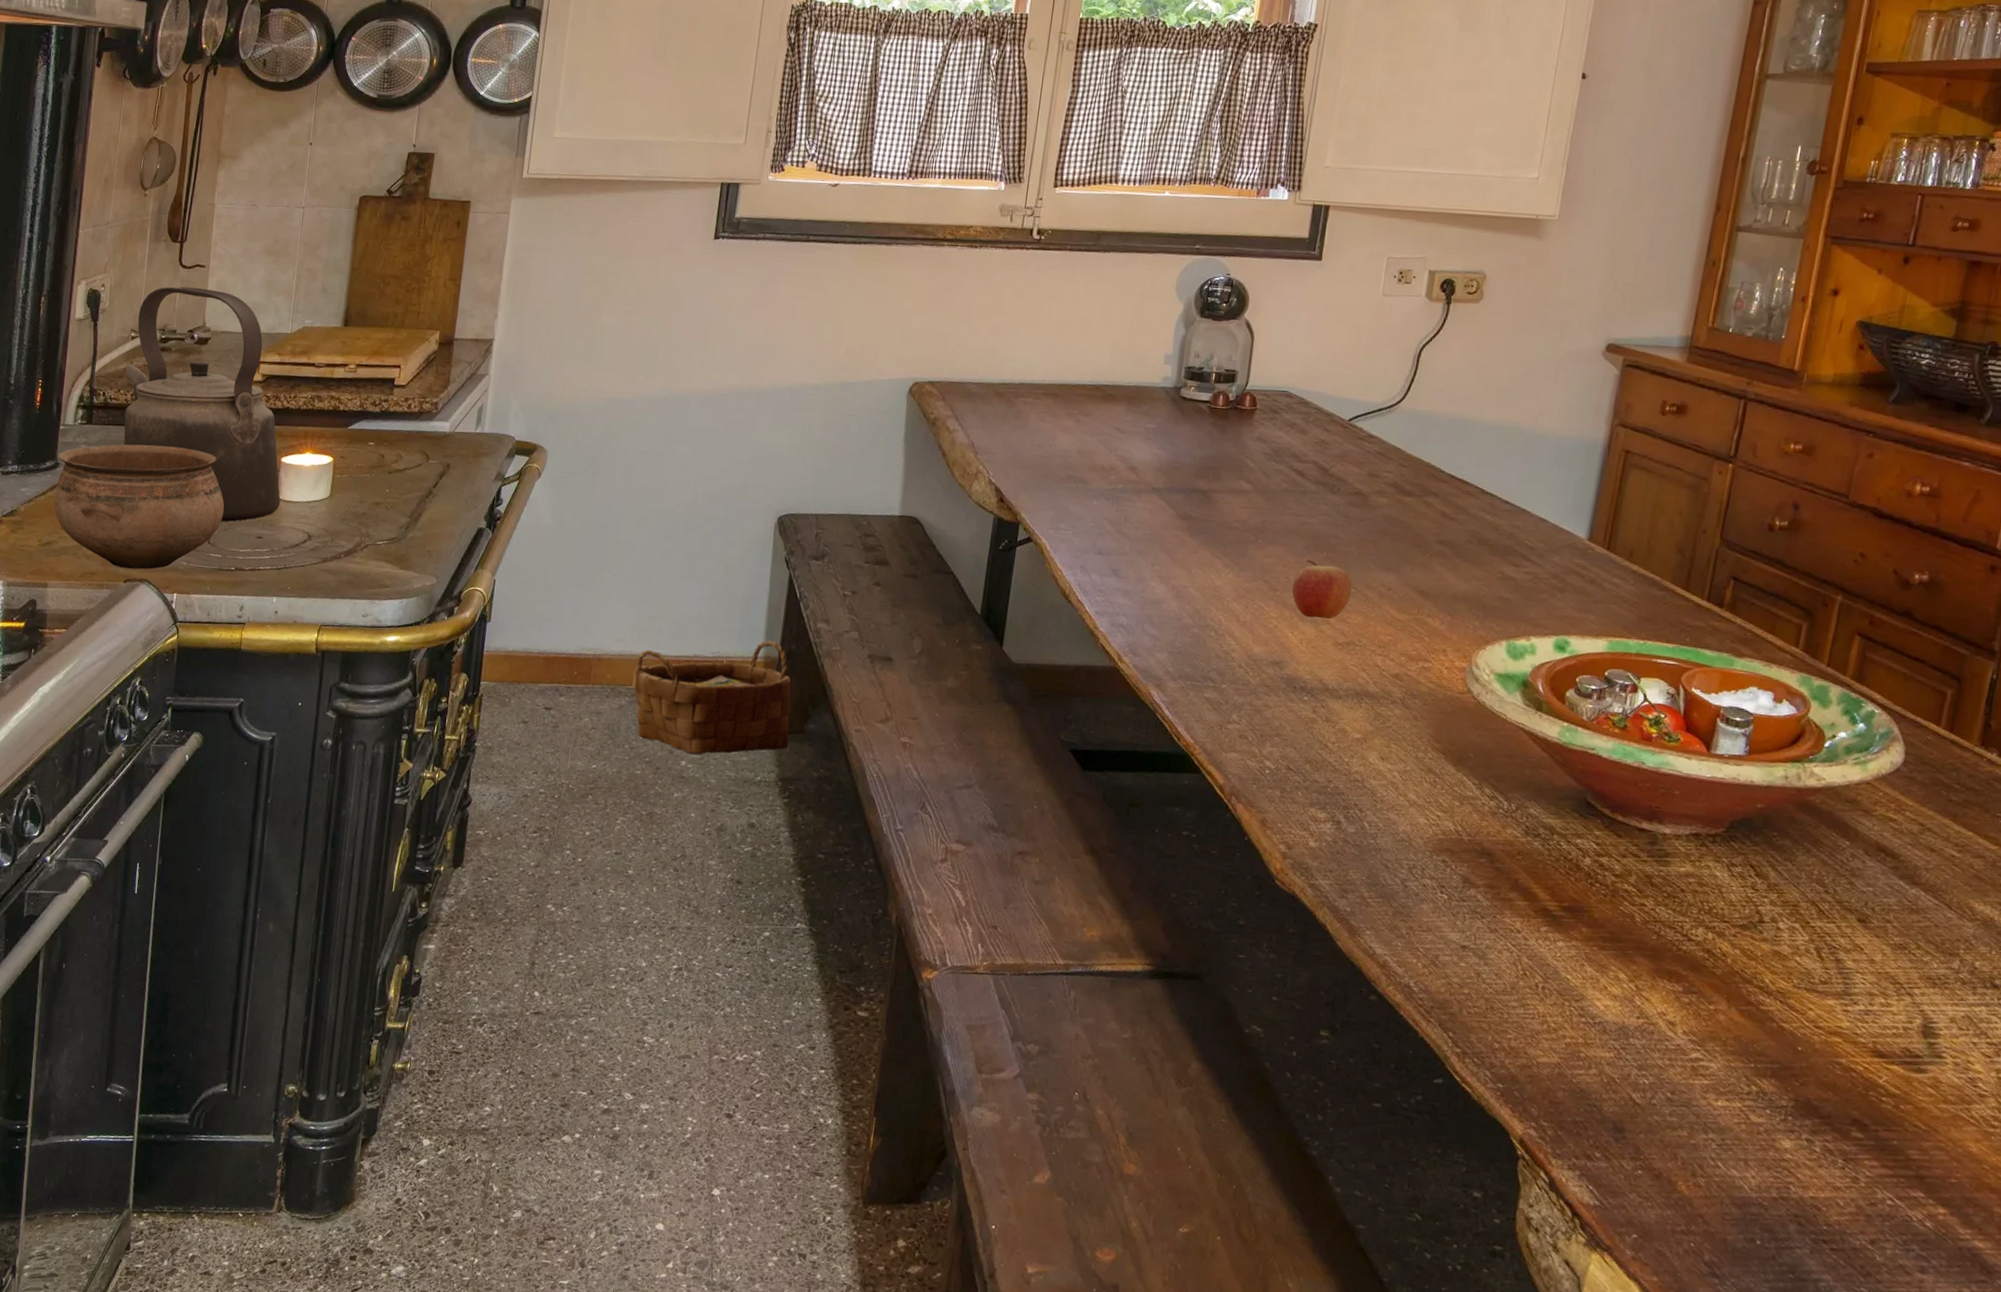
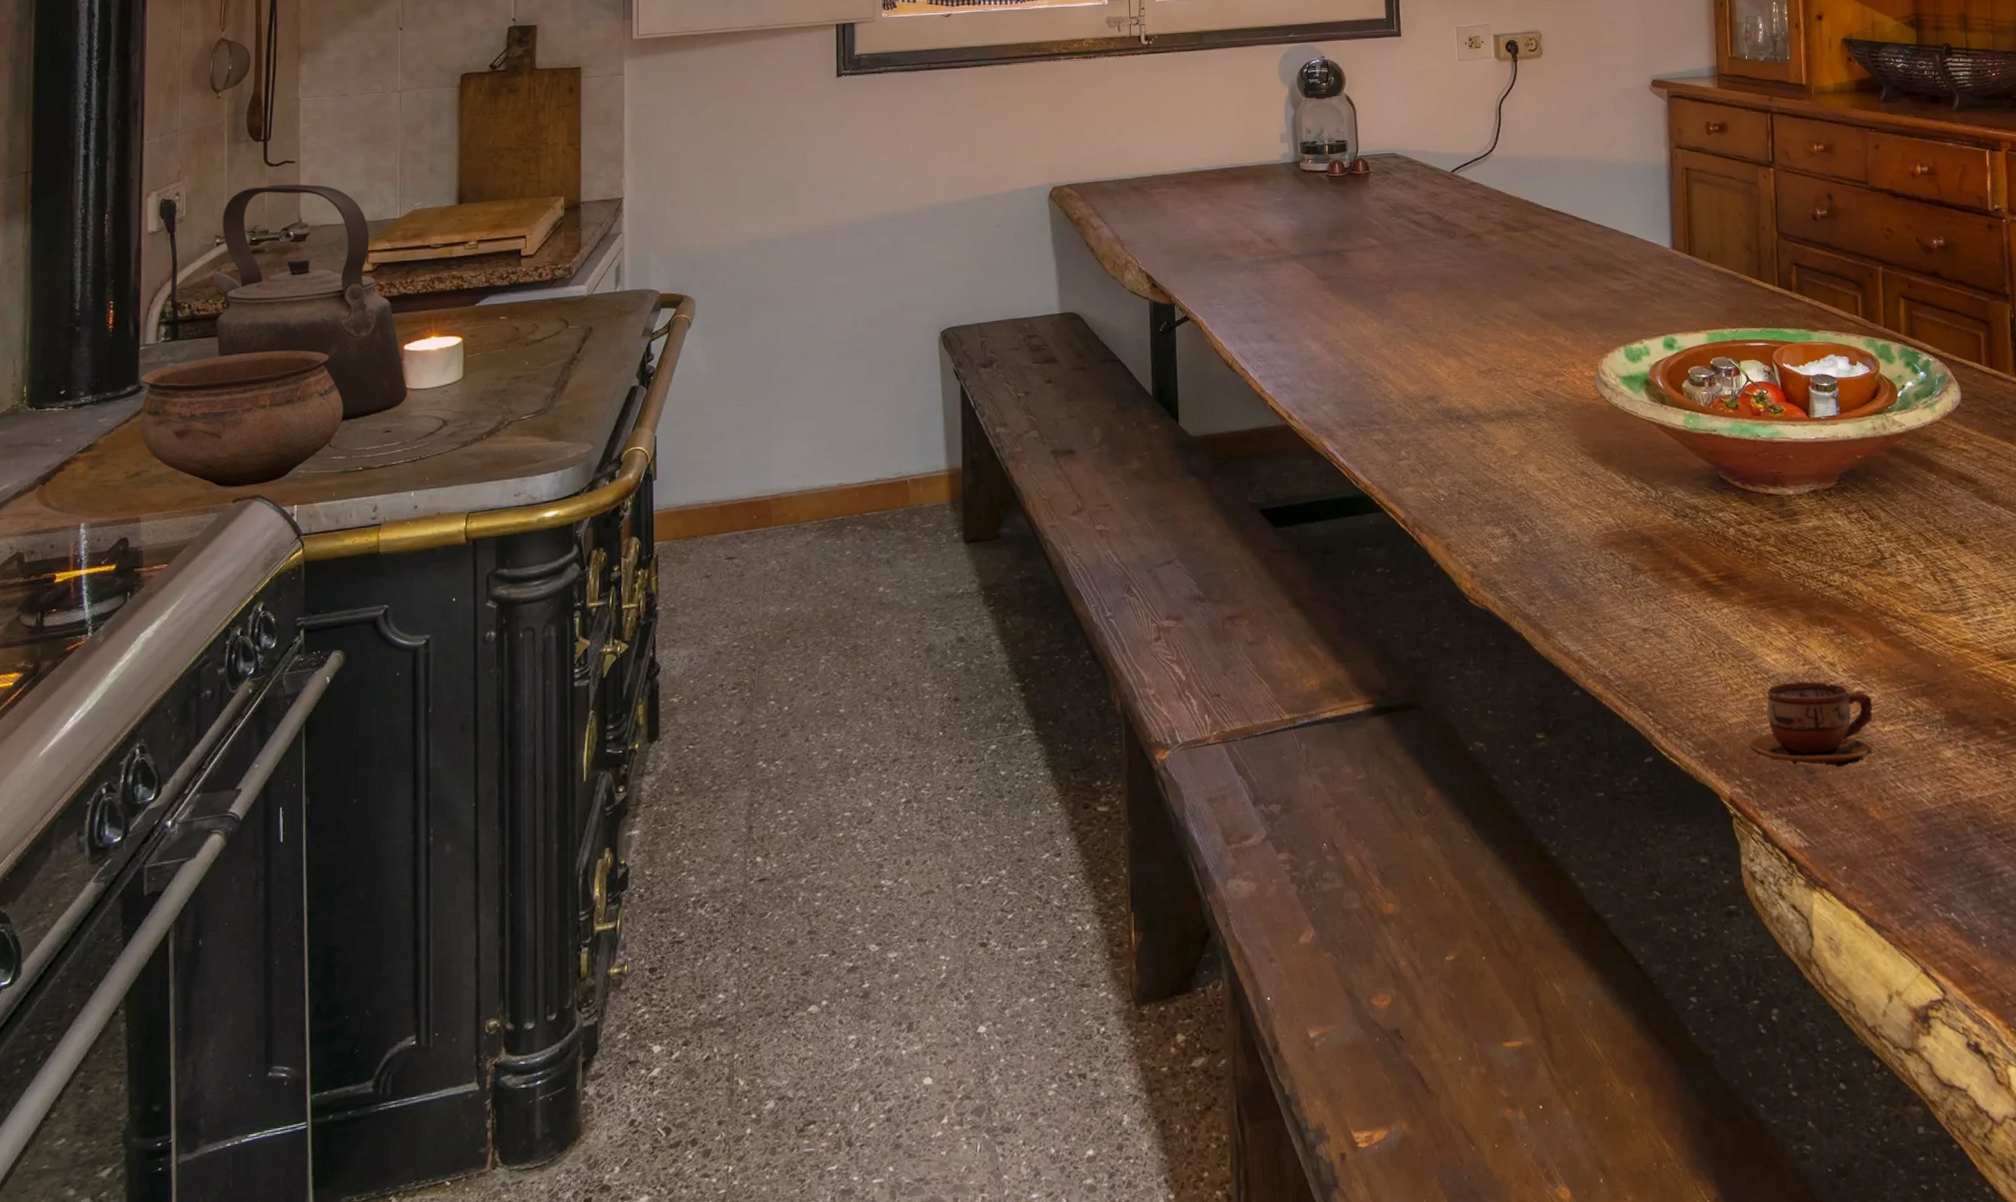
woven basket: present [632,640,792,755] -> none [815,452,986,579]
fruit: present [1291,560,1353,620] -> none [1431,300,1484,352]
cup: none [1555,1032,1710,1133] -> present [1749,681,1874,768]

